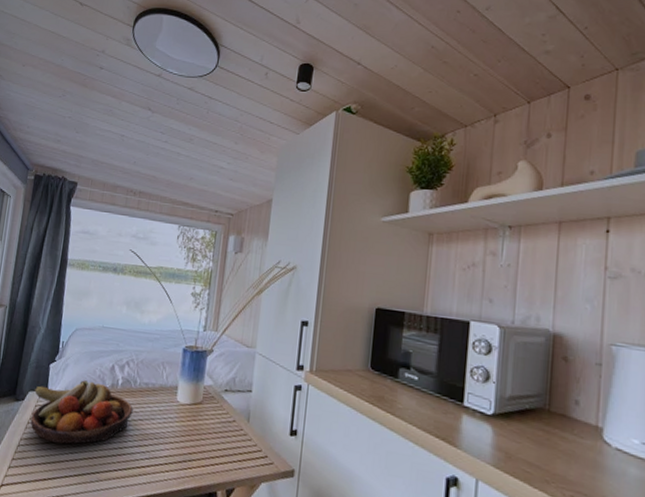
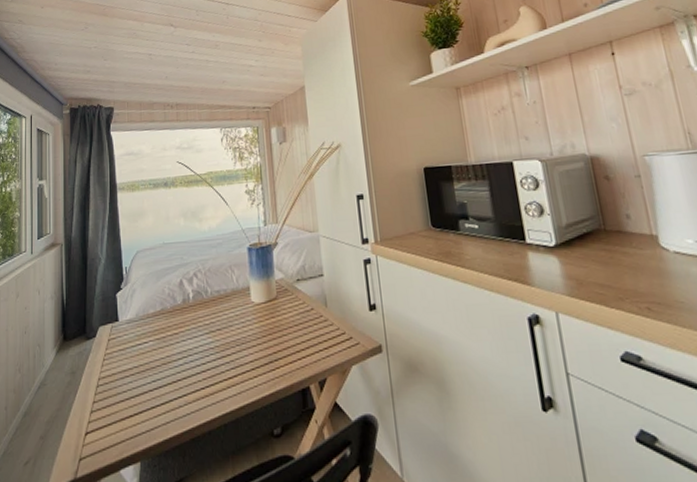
fruit bowl: present [30,380,133,445] -> none [105,301,209,376]

